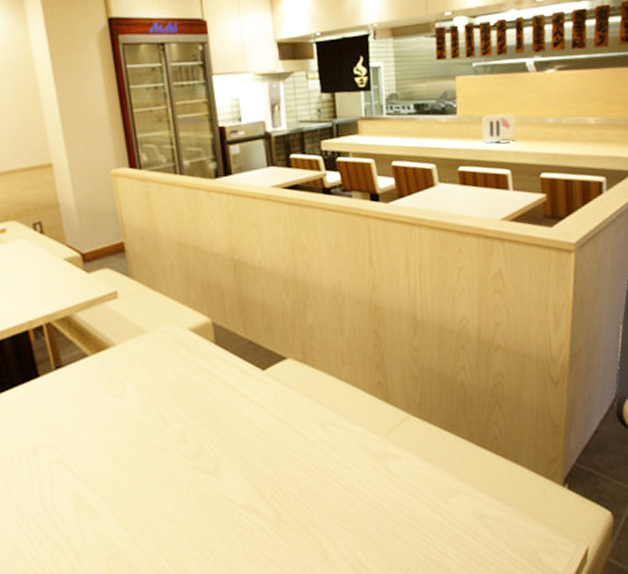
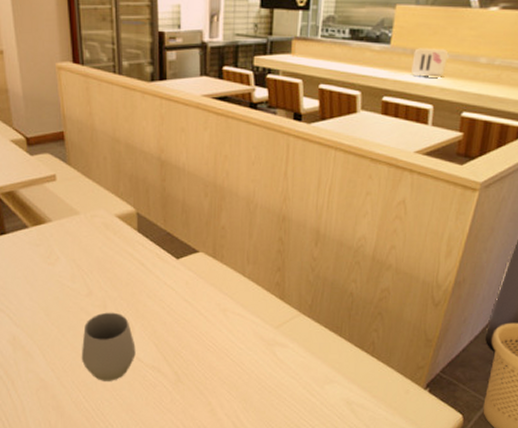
cup: none [160,444,226,536] -> present [81,312,136,381]

